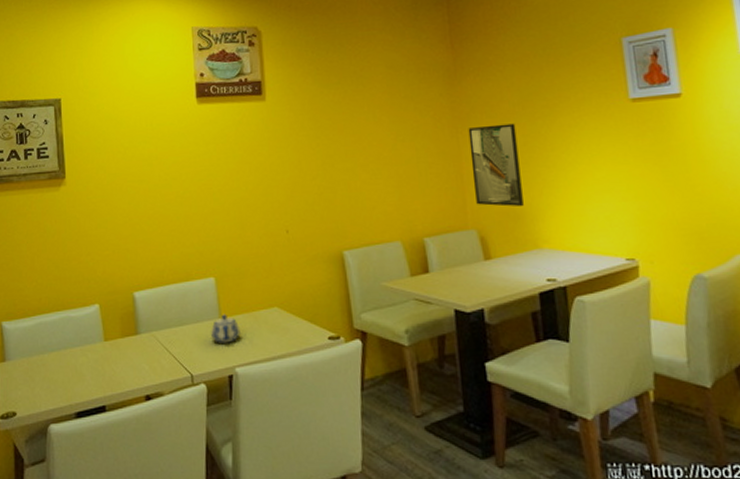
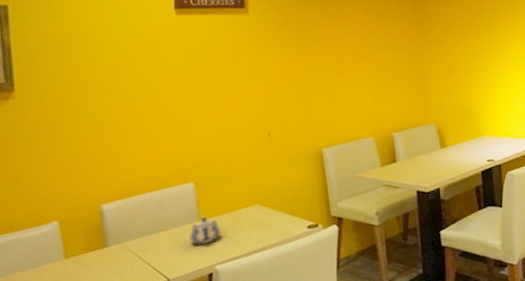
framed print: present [468,123,524,207] -> none [430,37,471,105]

